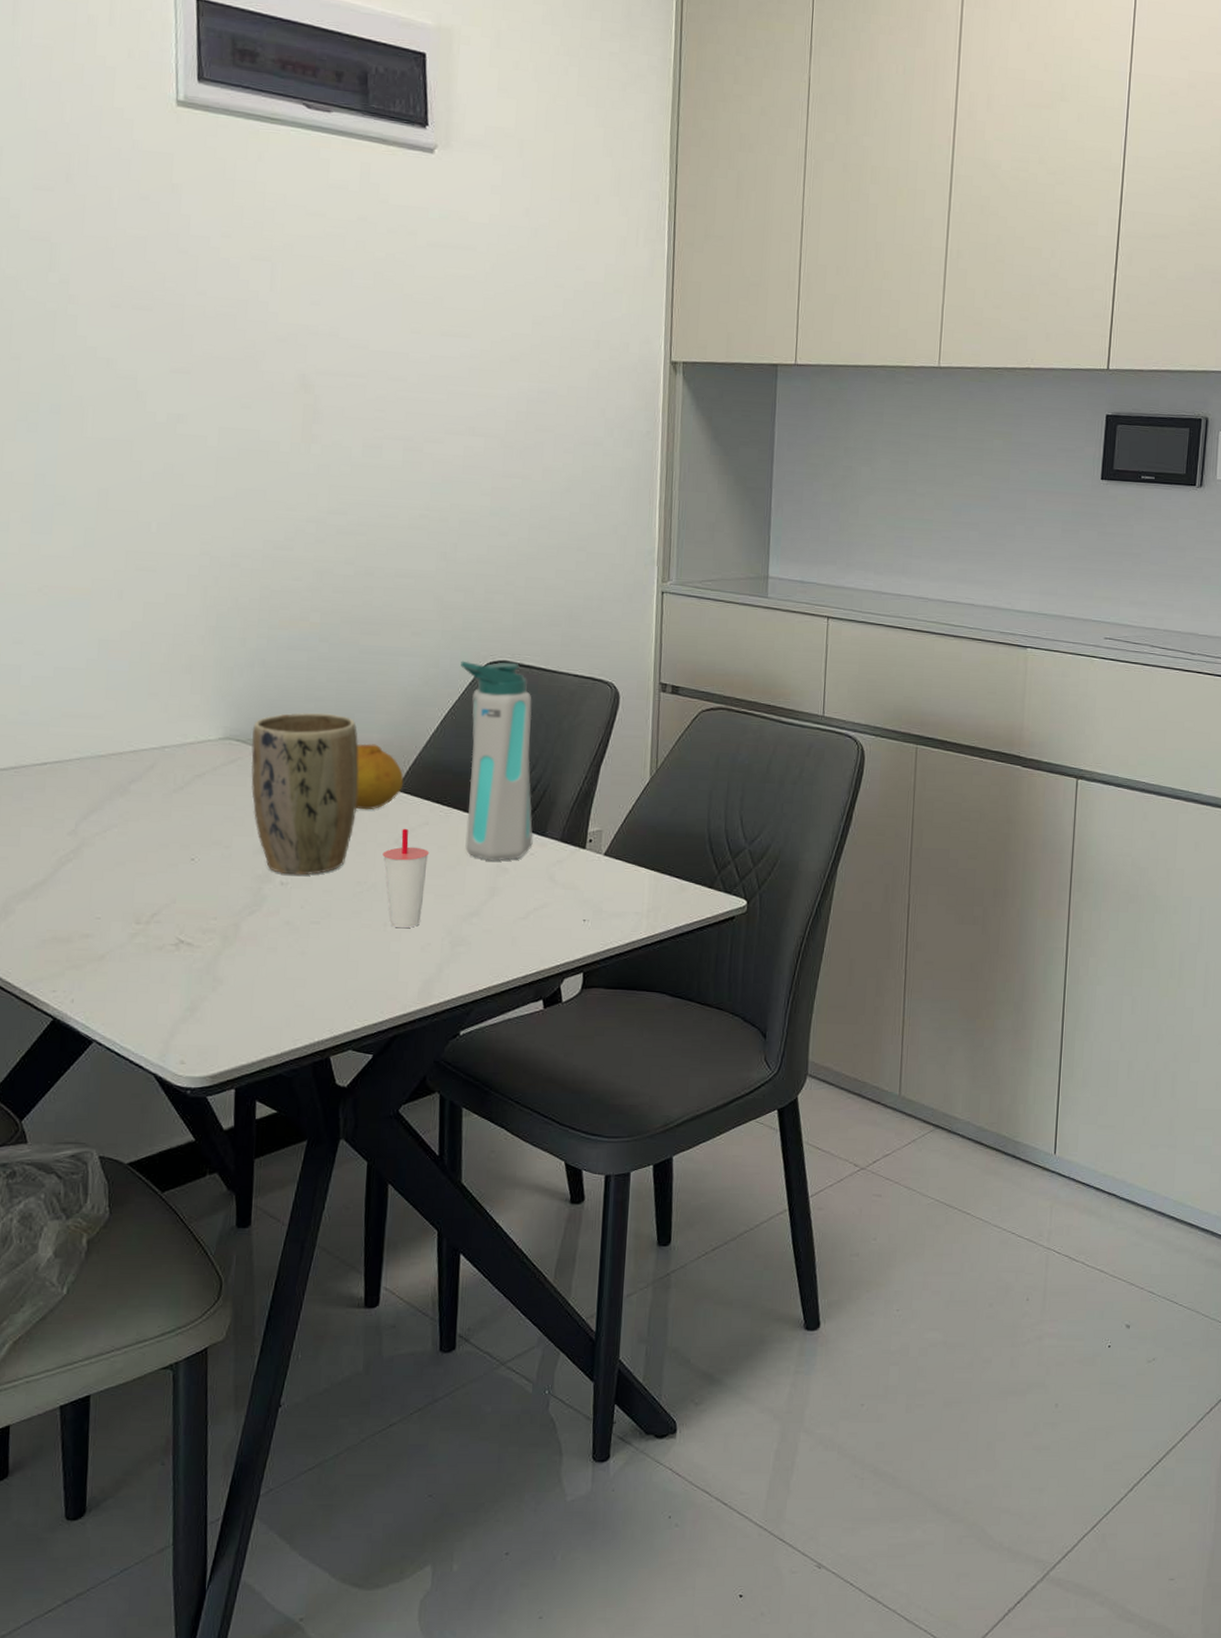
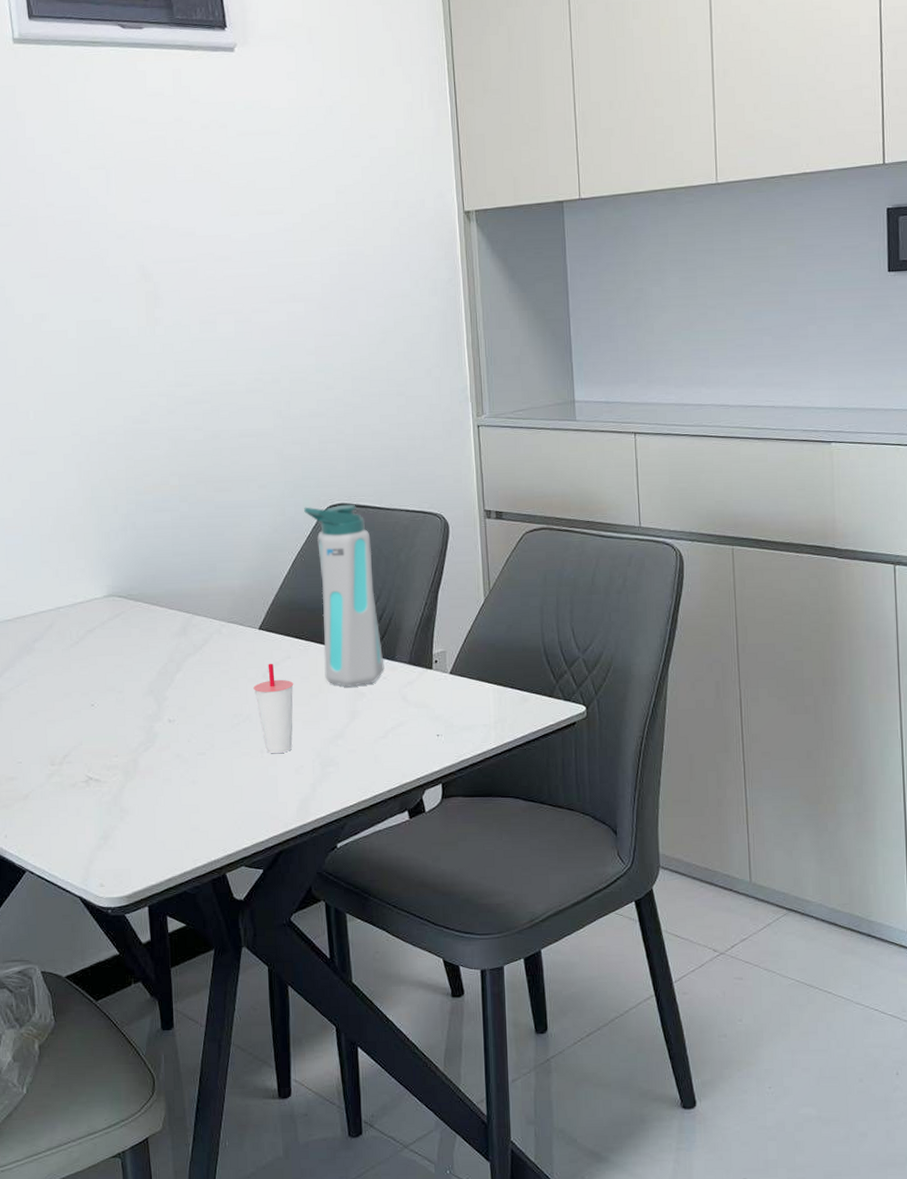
plant pot: present [251,712,359,875] -> none [130,565,227,713]
fruit: present [355,743,404,810] -> none [221,589,265,650]

